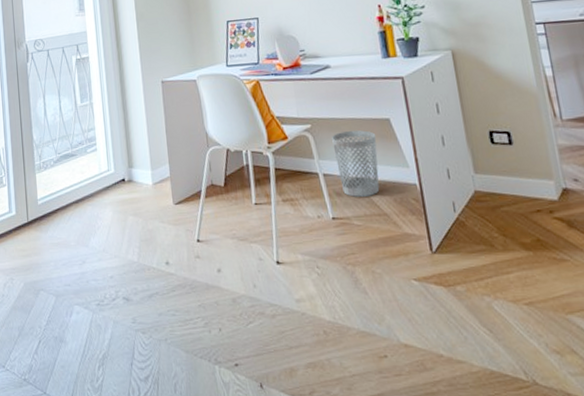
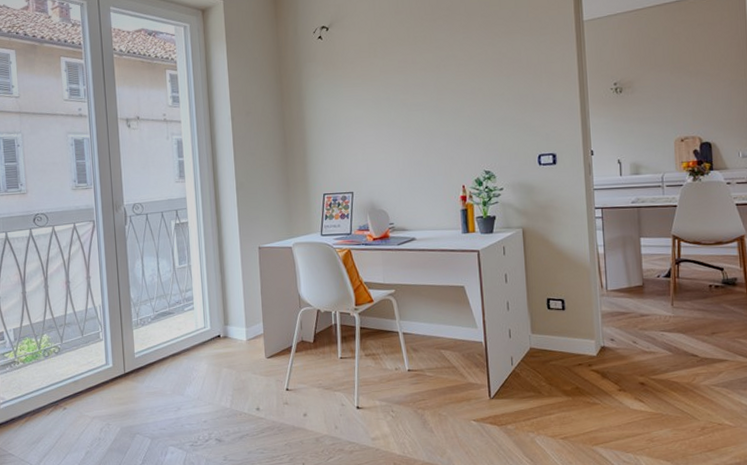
wastebasket: present [332,130,380,197] -> none [413,296,452,353]

